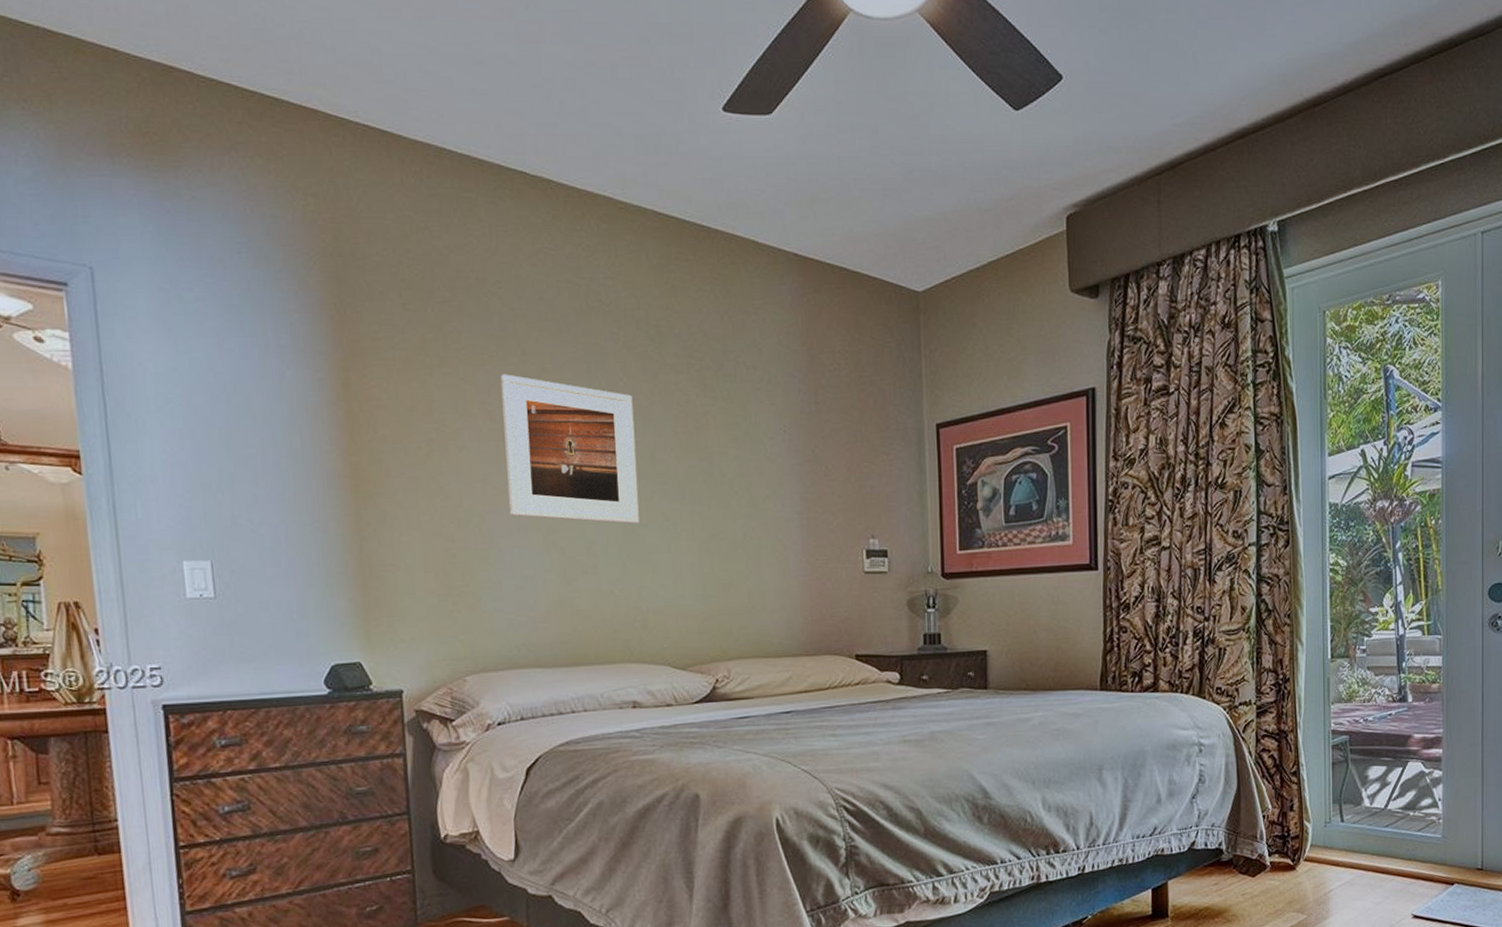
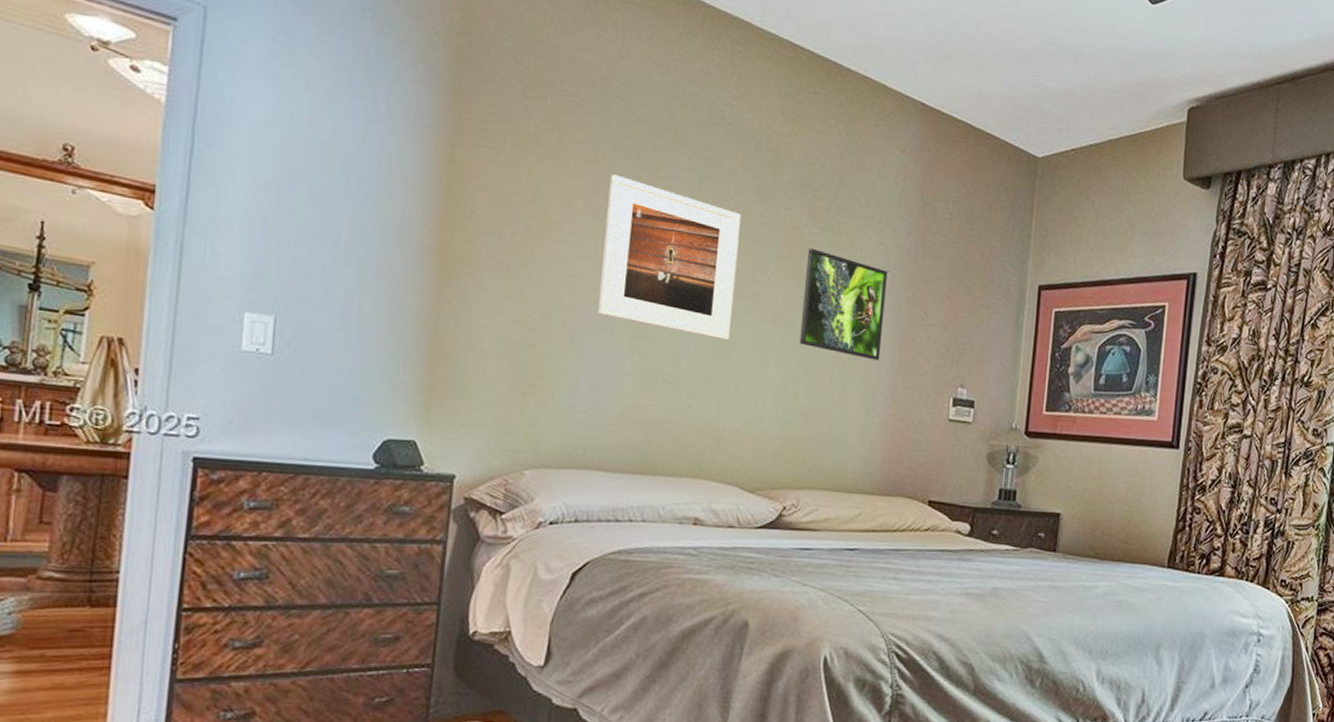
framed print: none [703,419,789,523] -> present [799,247,887,360]

